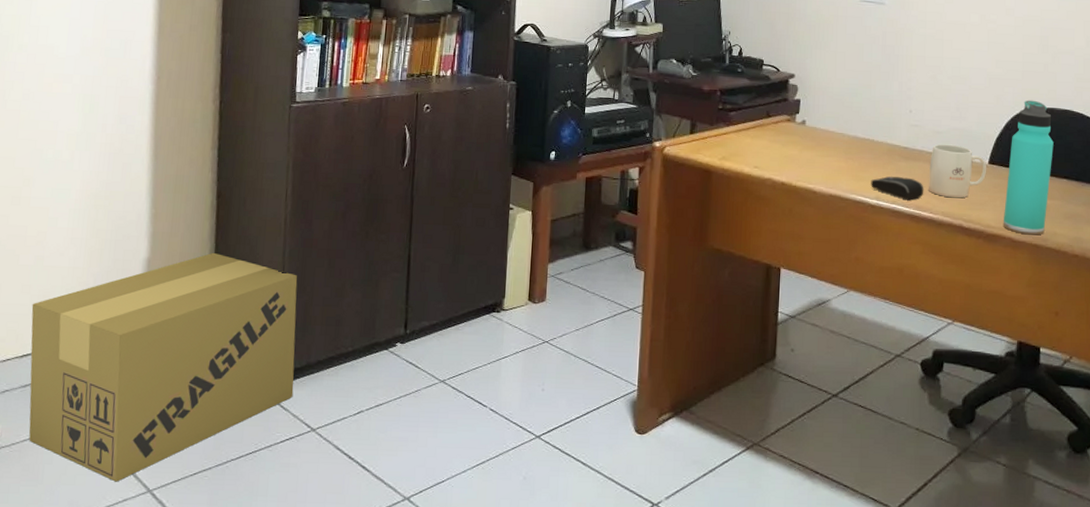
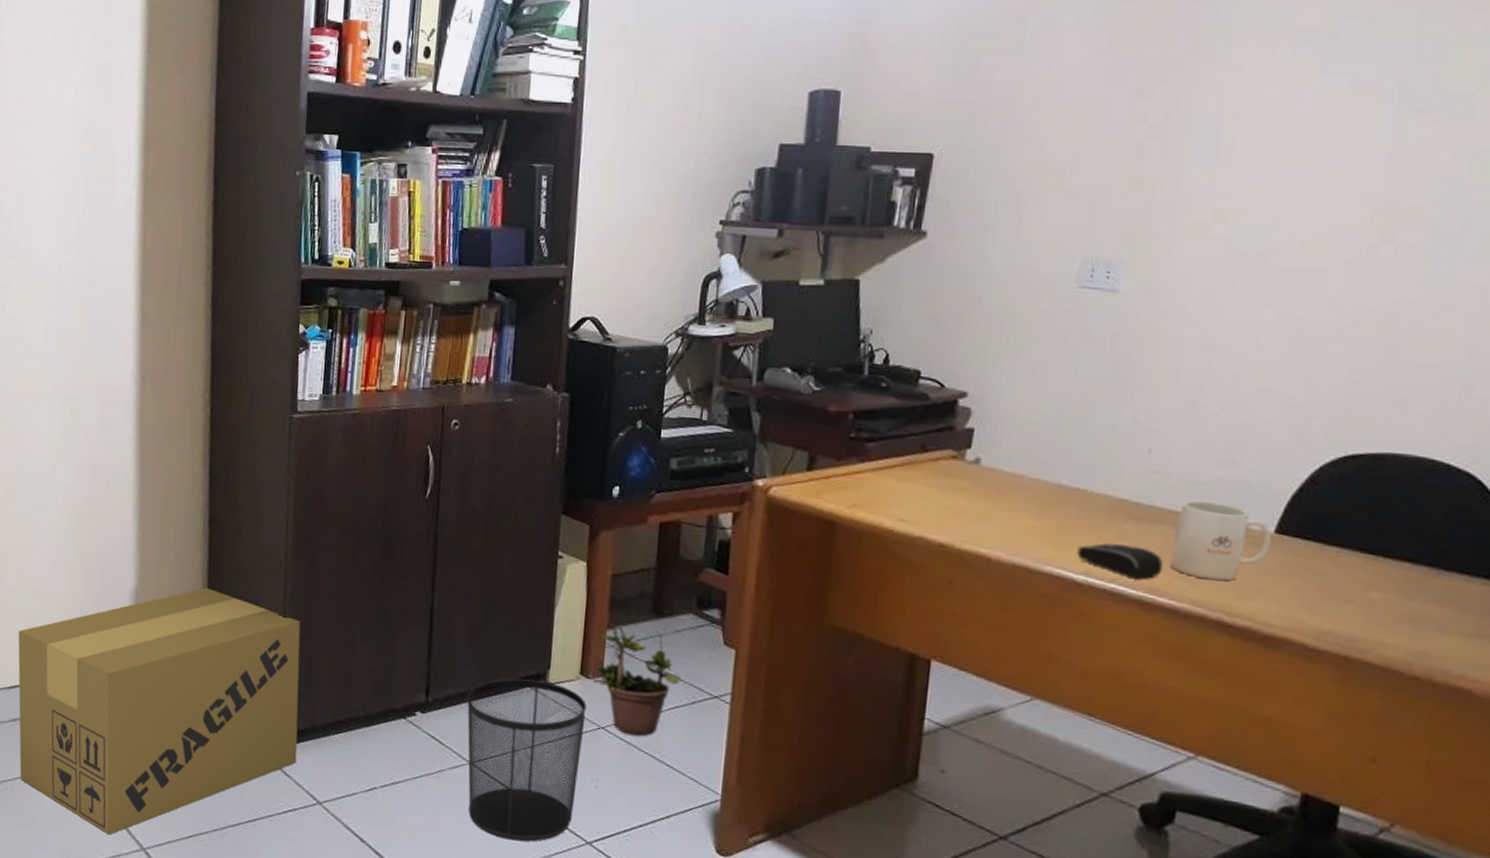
waste bin: none [438,307,534,442] -> present [466,678,587,842]
potted plant: none [537,258,605,346] -> present [592,625,681,736]
thermos bottle: present [1003,100,1054,235] -> none [1291,440,1393,643]

